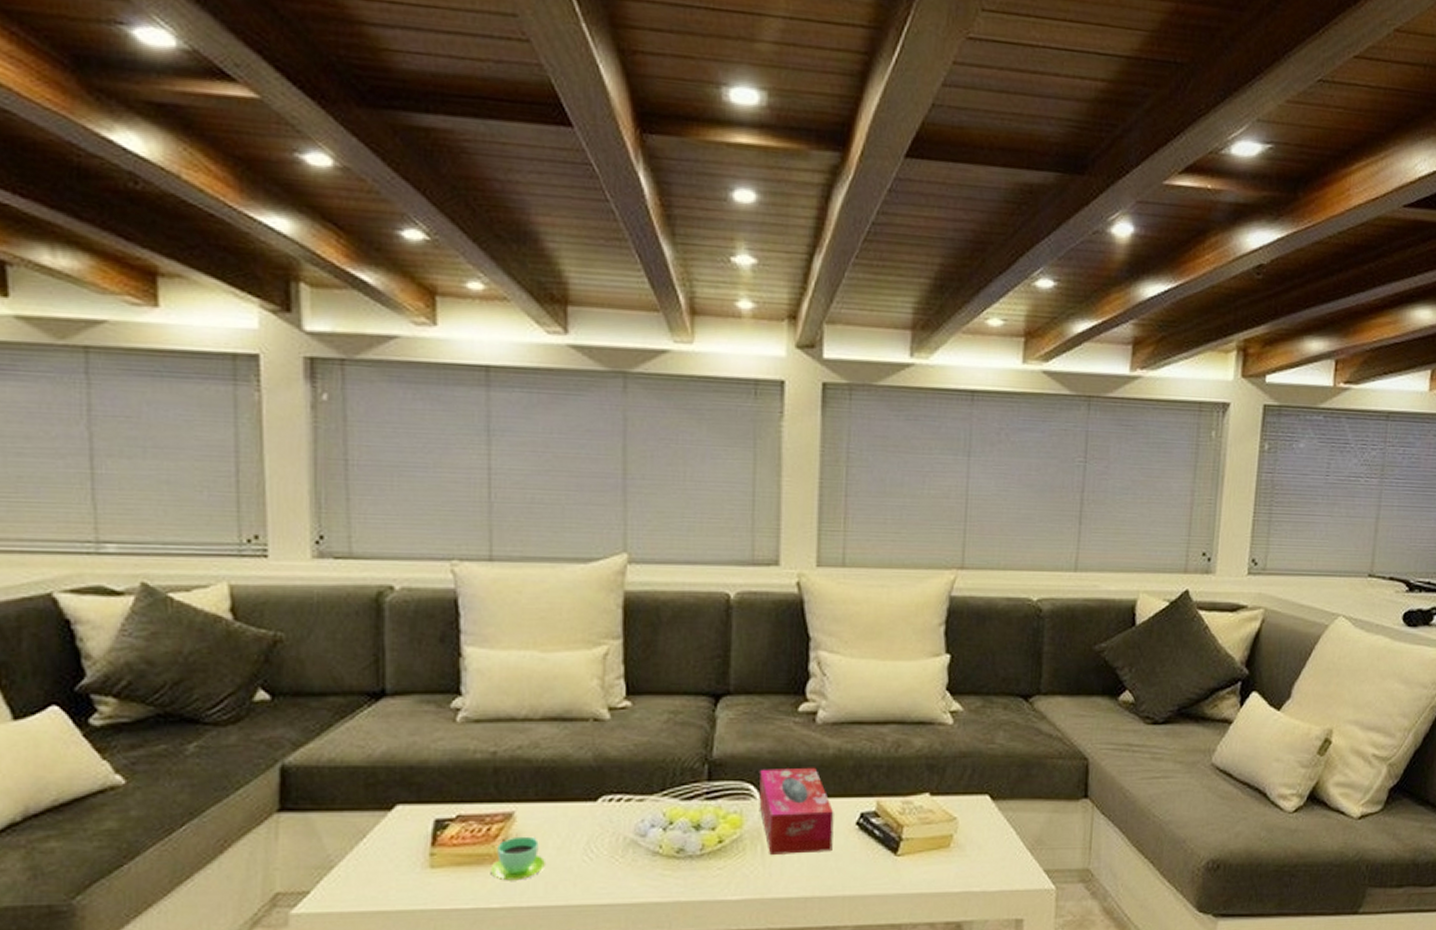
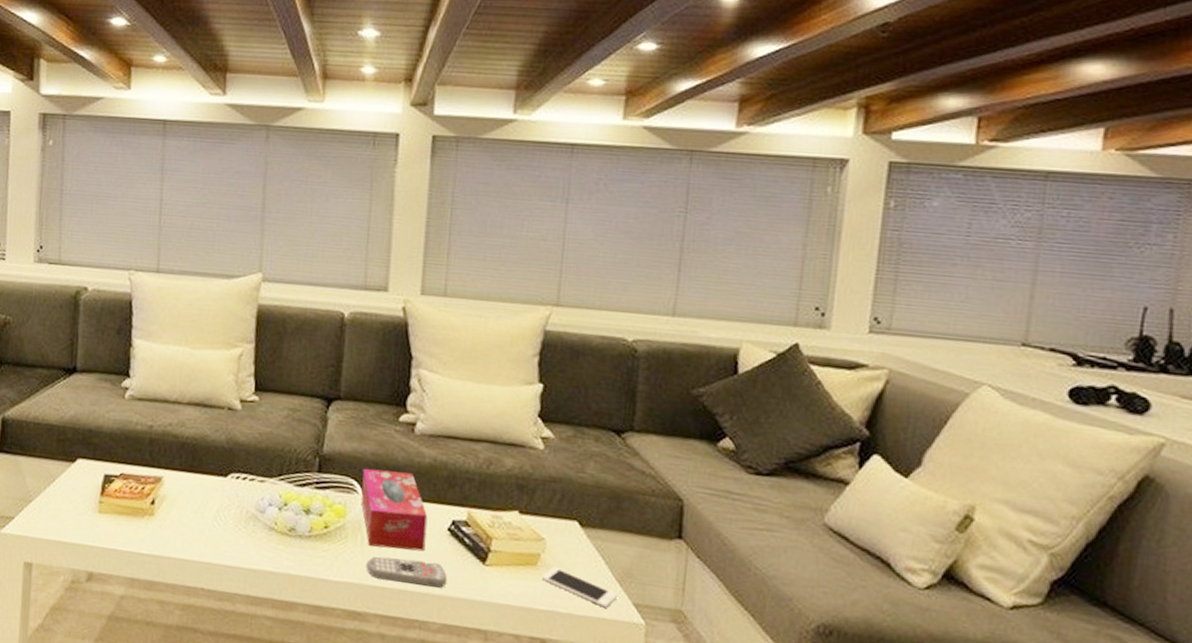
cup: present [490,836,545,881] -> none [142,497,184,534]
remote control: none [768,862,858,889] -> present [366,556,448,588]
cell phone: none [954,846,1029,879] -> present [541,567,617,608]

